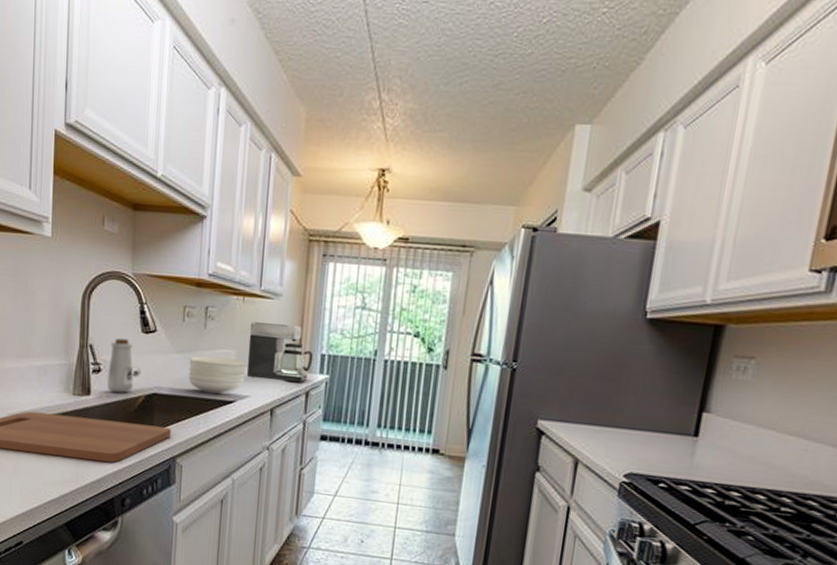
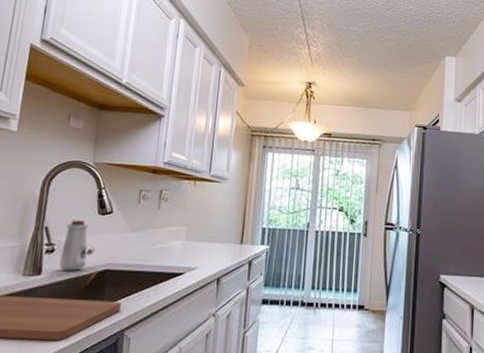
bowl: present [188,356,246,395] -> none [140,234,195,268]
coffee maker: present [246,322,314,383] -> none [195,202,256,254]

